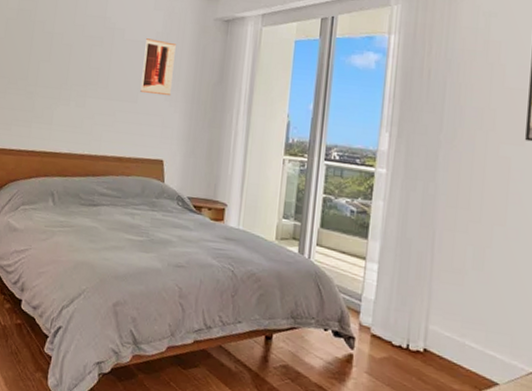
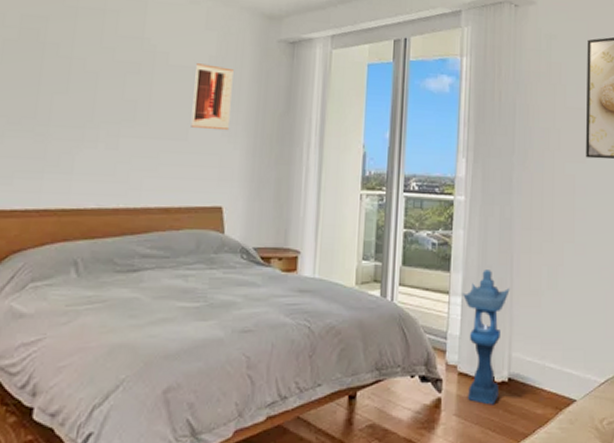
lantern: none [378,241,430,371] -> present [462,270,510,405]

